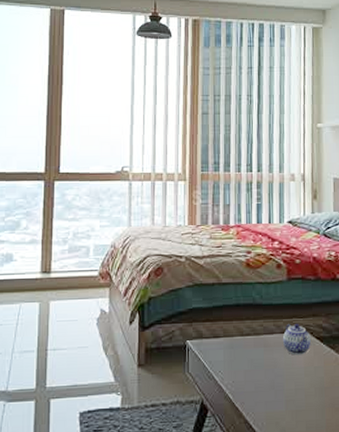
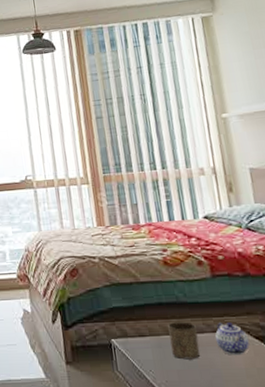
cup: none [242,323,268,360] -> present [168,322,201,360]

